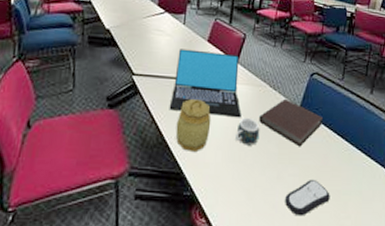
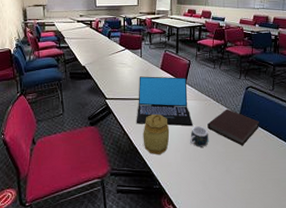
remote control: present [285,179,330,216] -> none [234,170,271,201]

